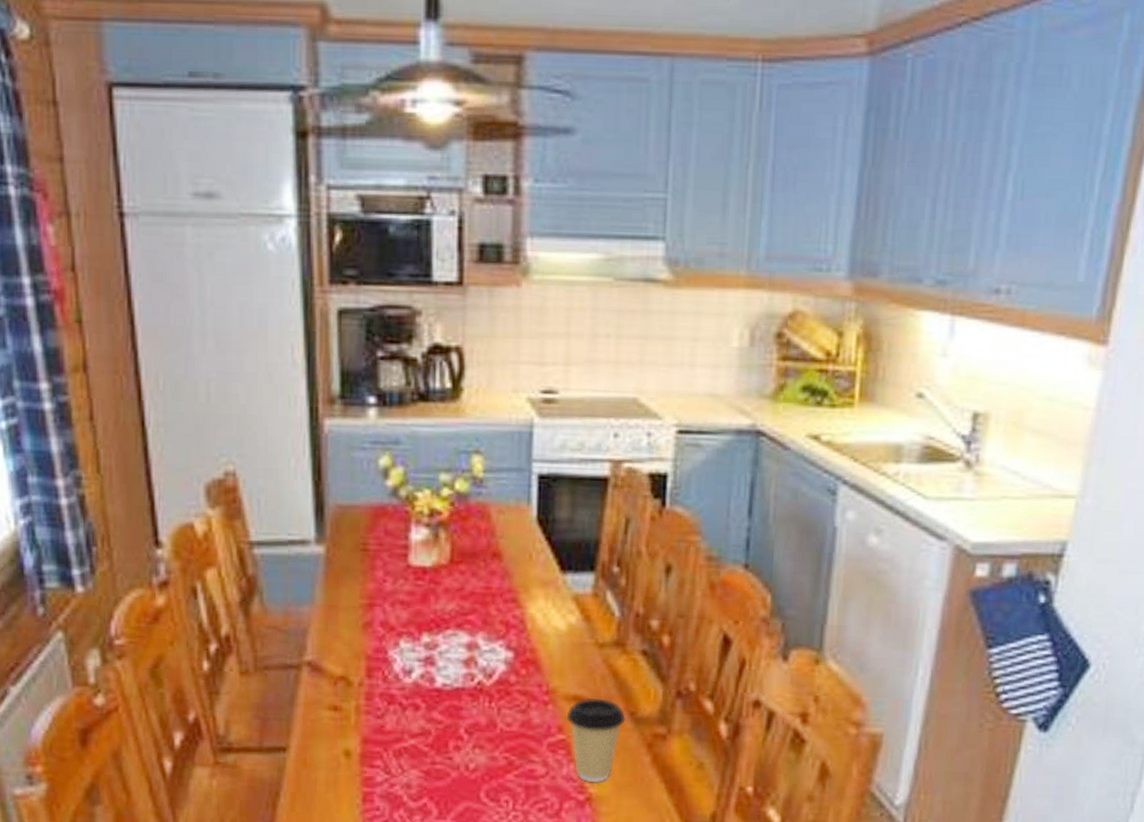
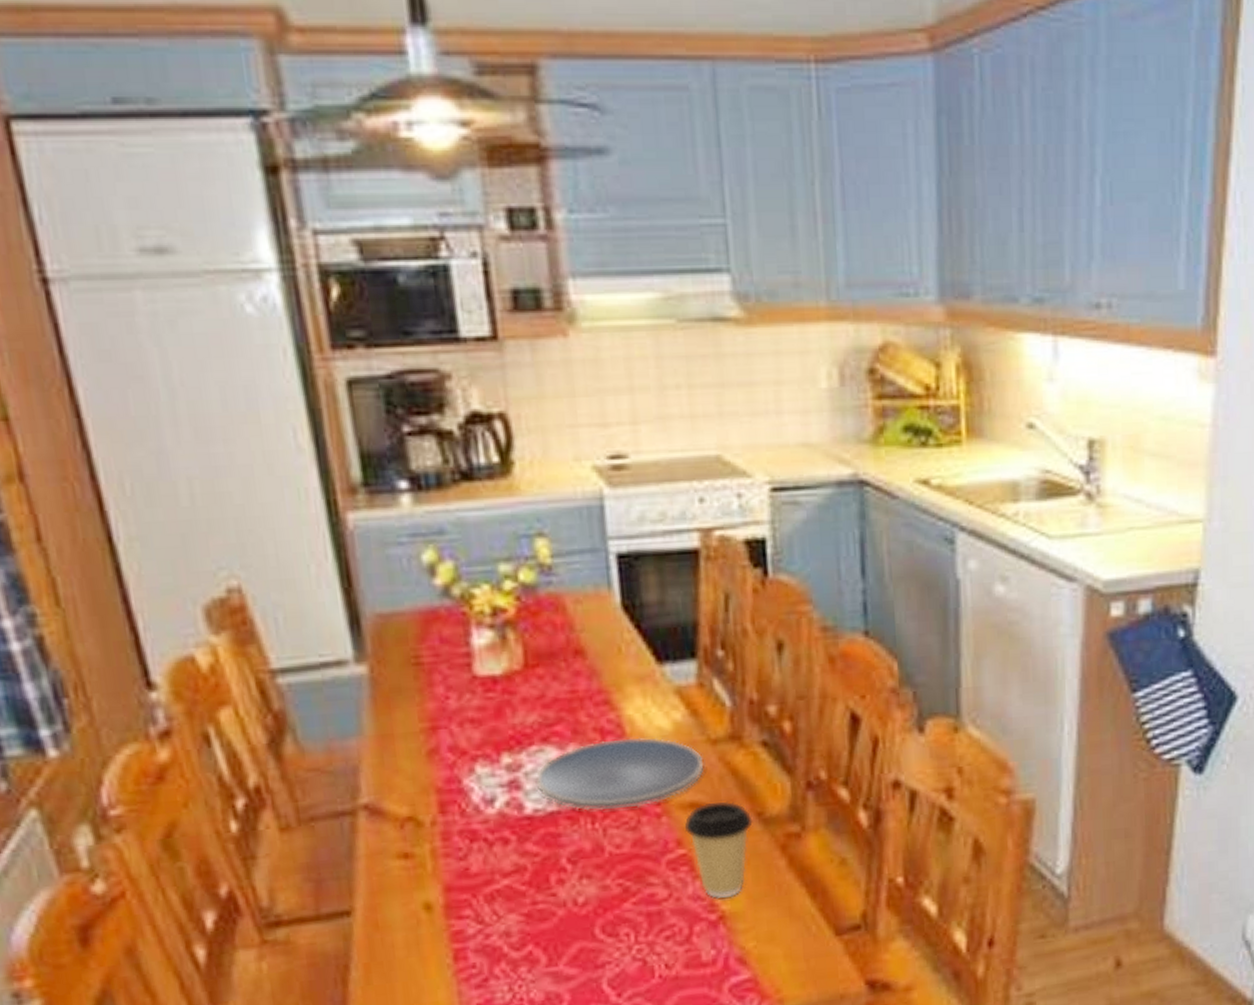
plate: none [447,632,590,694] -> present [535,737,704,811]

